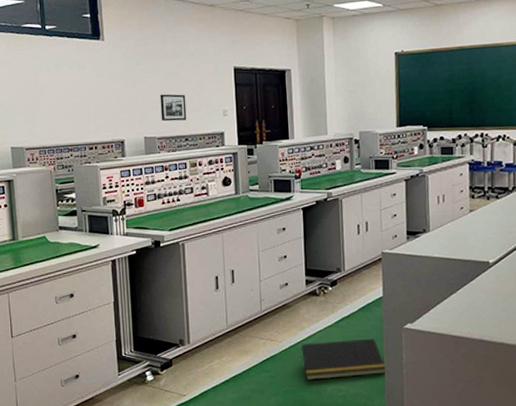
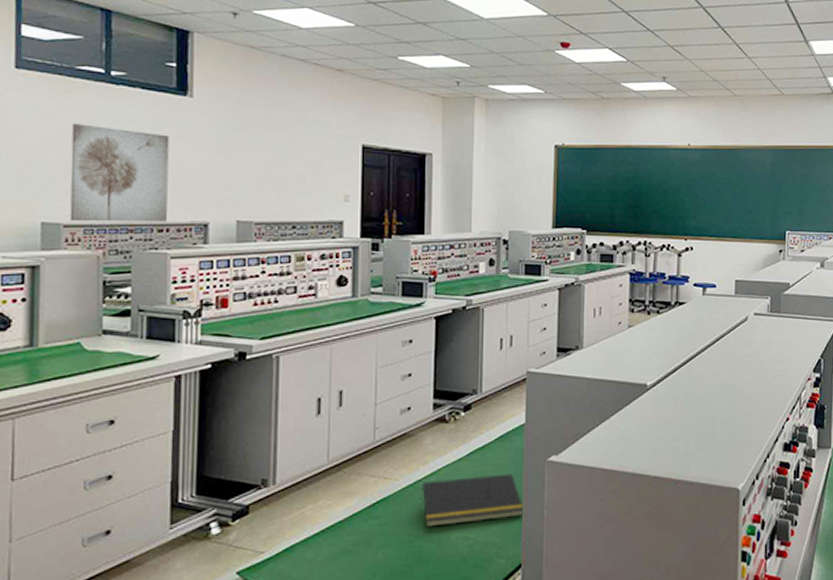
wall art: none [24,69,95,145] -> present [70,124,170,222]
picture frame: present [160,94,187,122] -> none [262,170,297,204]

